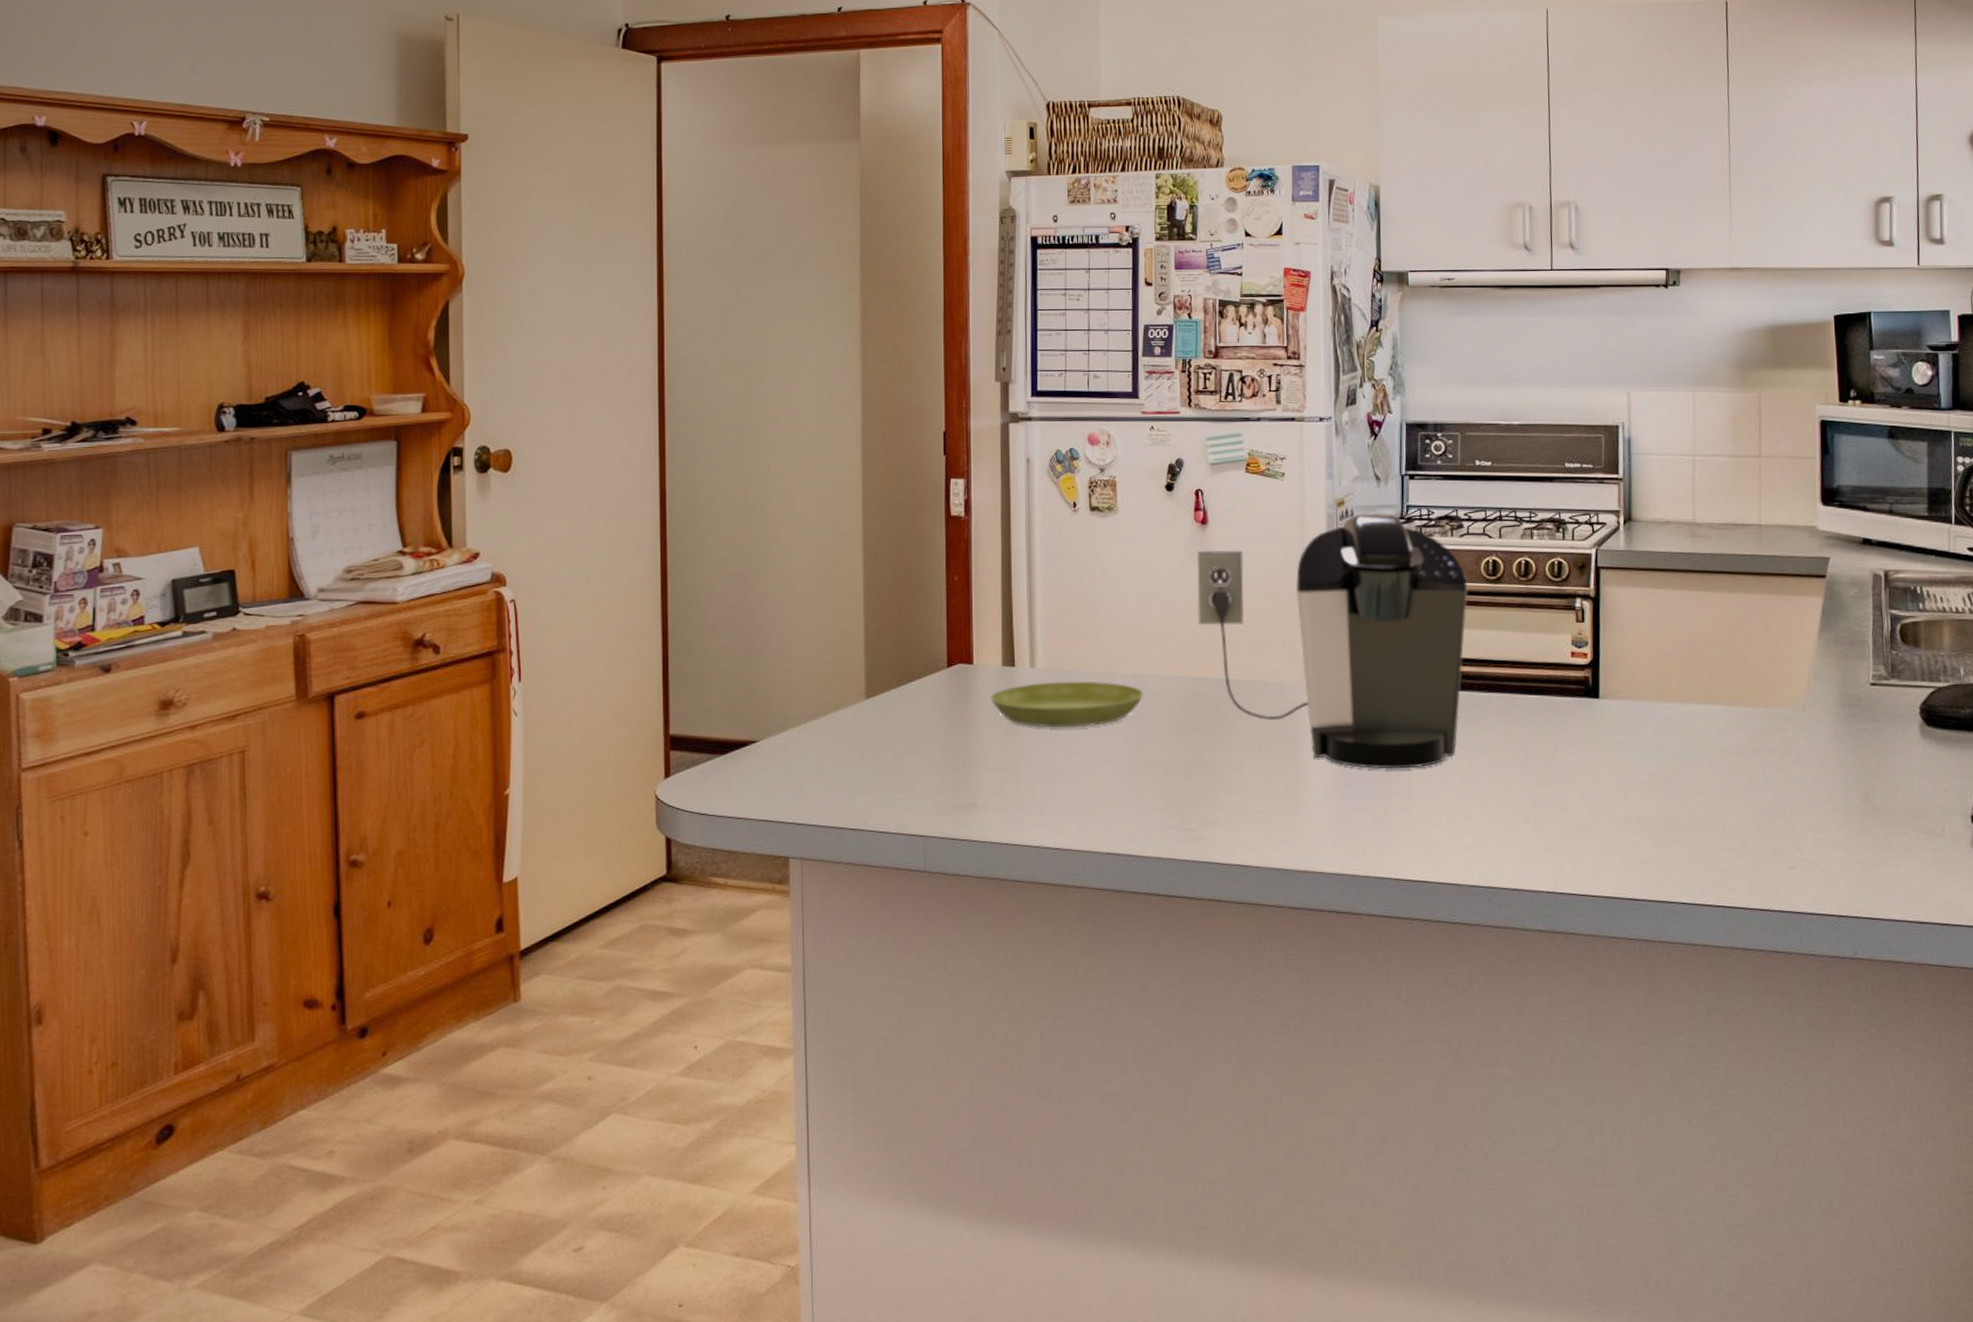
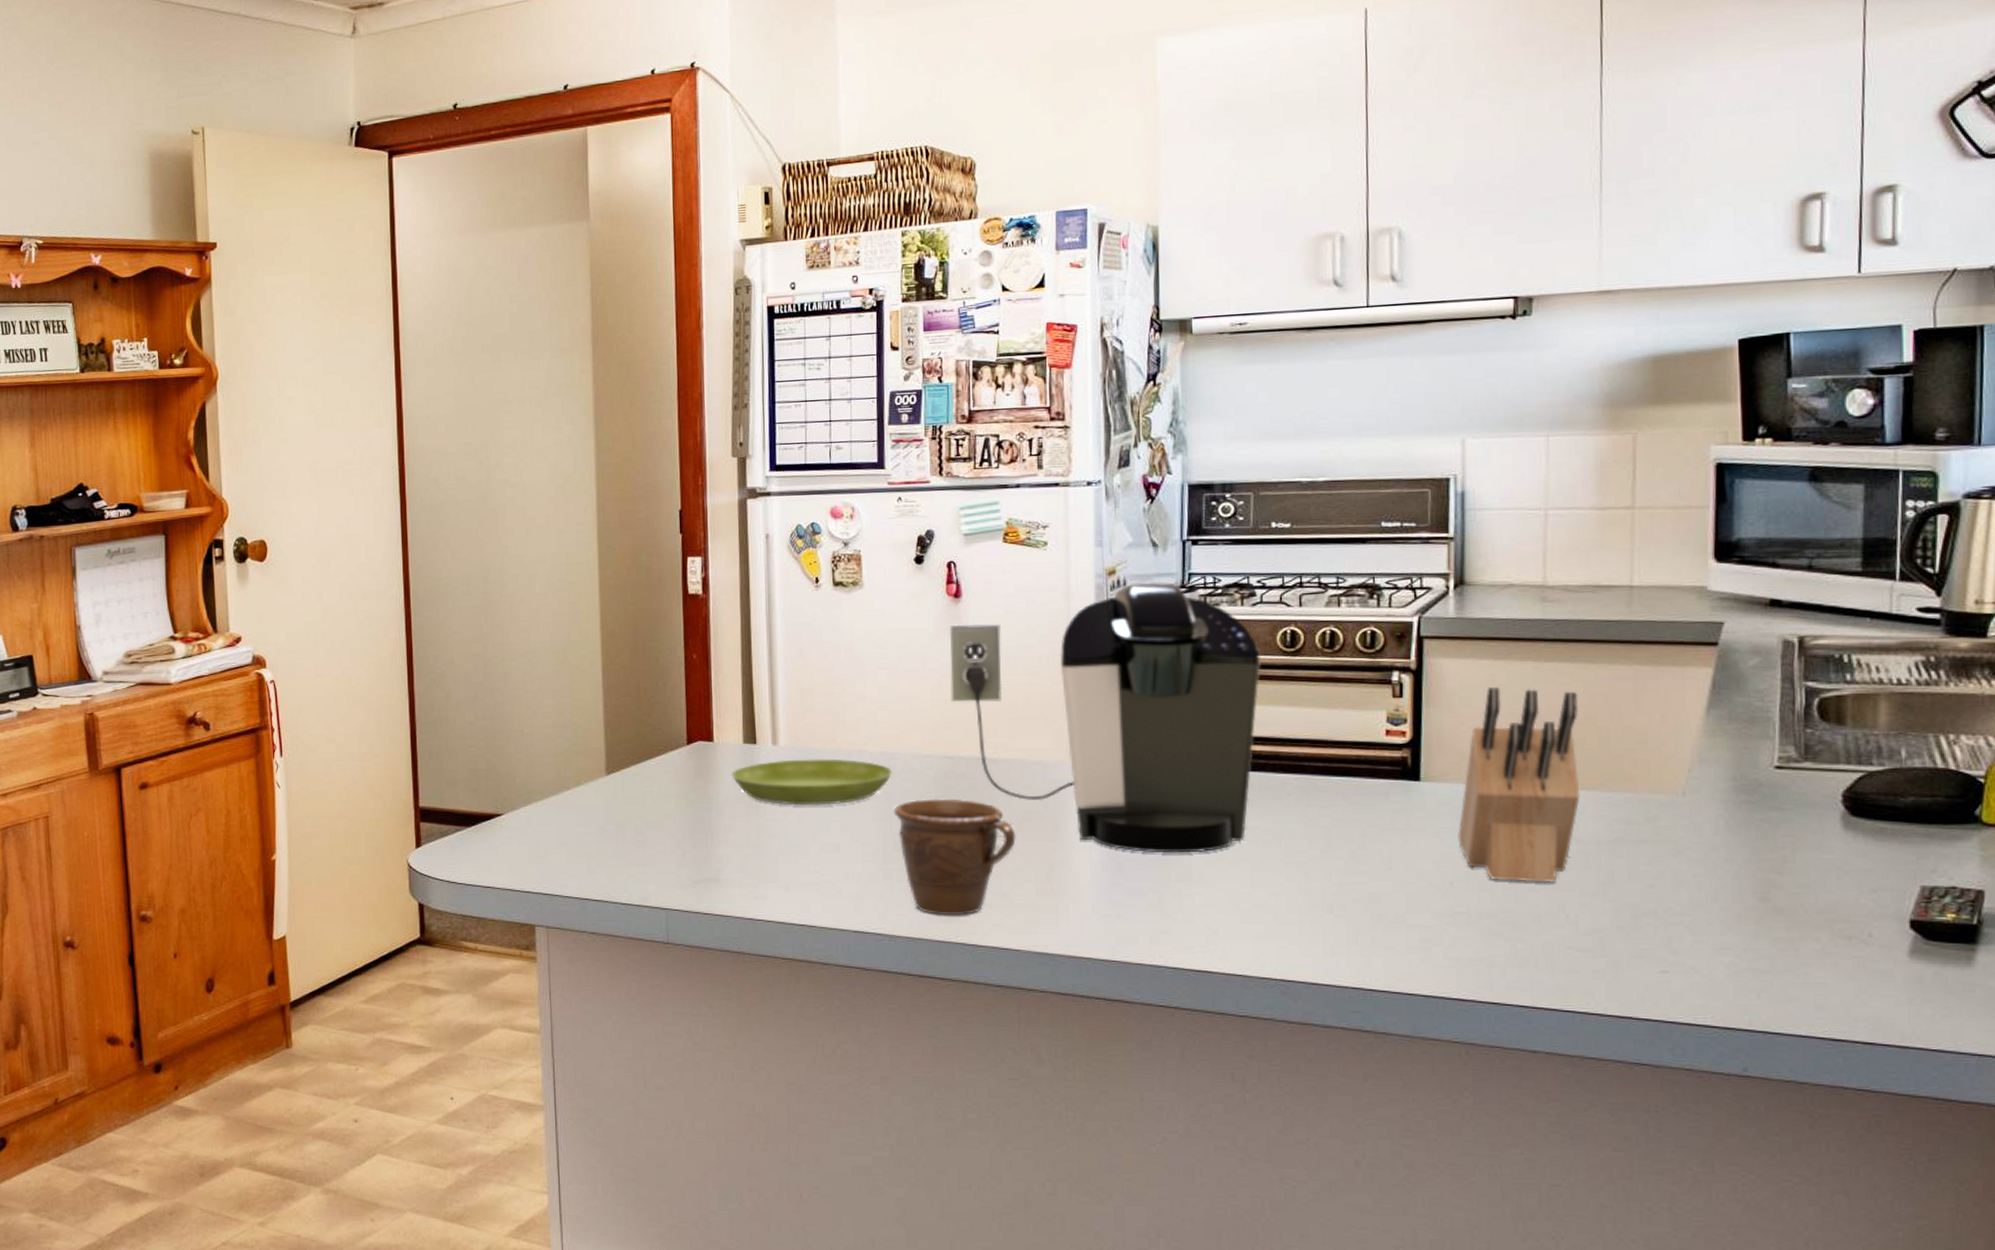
mug: none [1144,719,1256,836] -> present [893,798,1016,916]
knife block: none [1630,613,1726,790] -> present [1458,687,1581,883]

